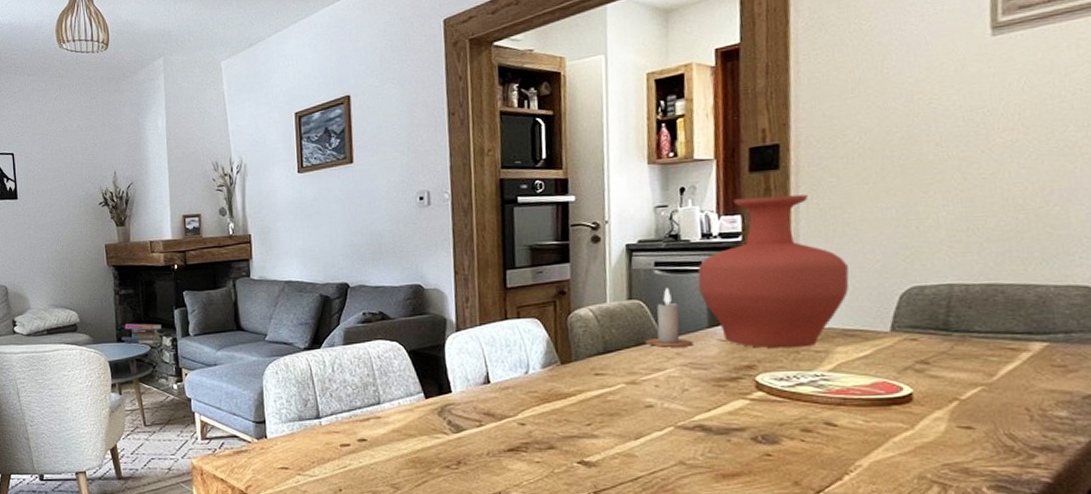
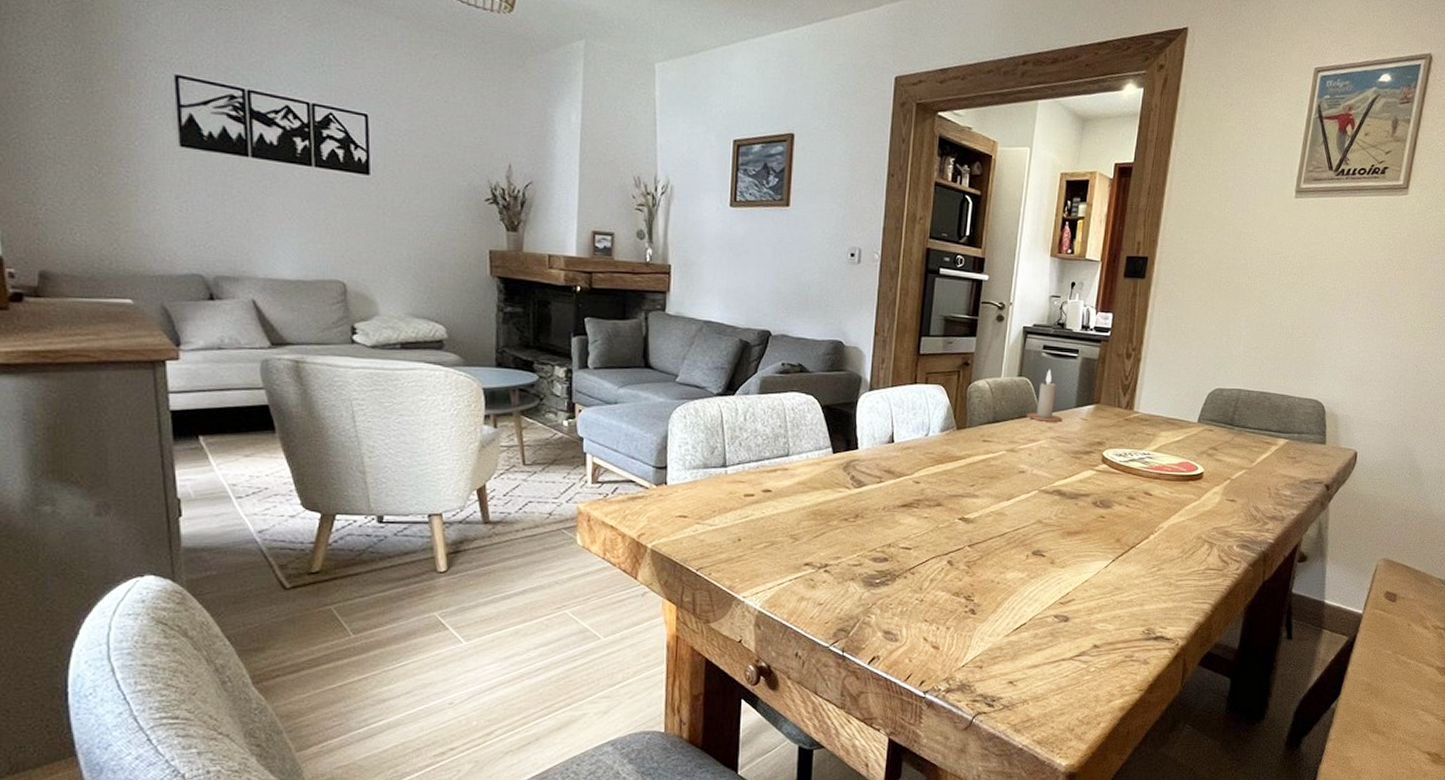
books: present [121,323,162,345] -> none [502,347,555,374]
vase: present [697,194,849,349] -> none [1073,298,1178,430]

